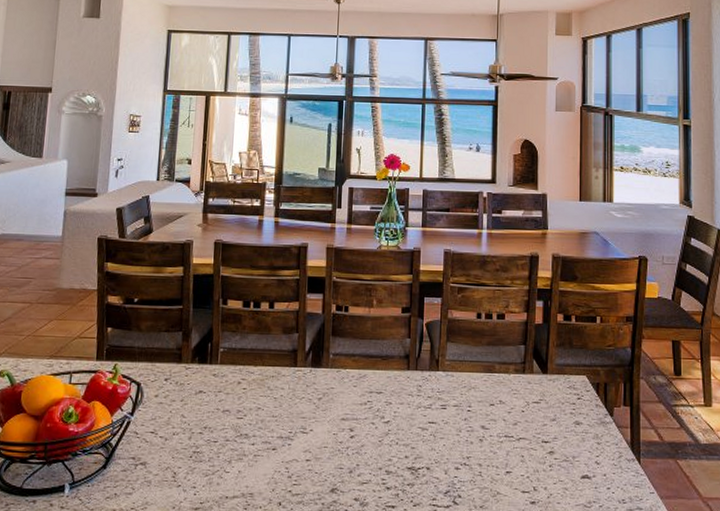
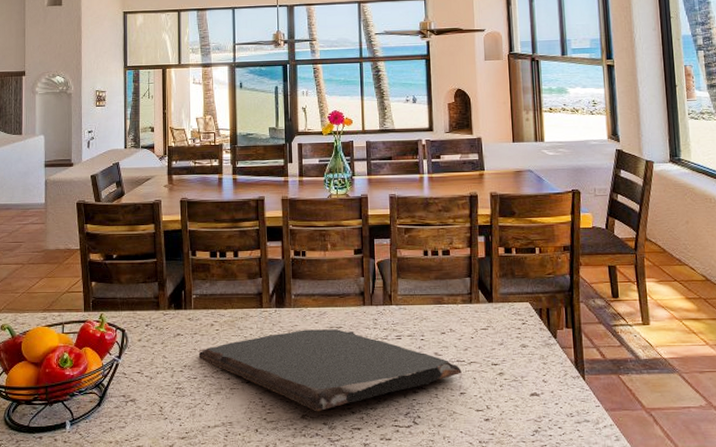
cutting board: none [221,393,509,486] -> present [198,329,462,412]

